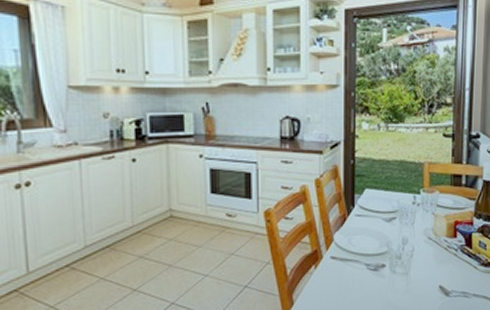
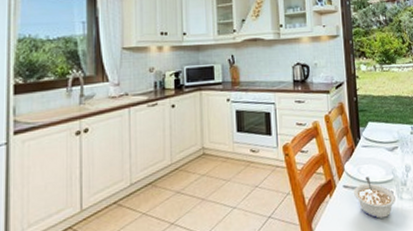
legume: none [341,248,389,292] -> present [353,177,397,219]

